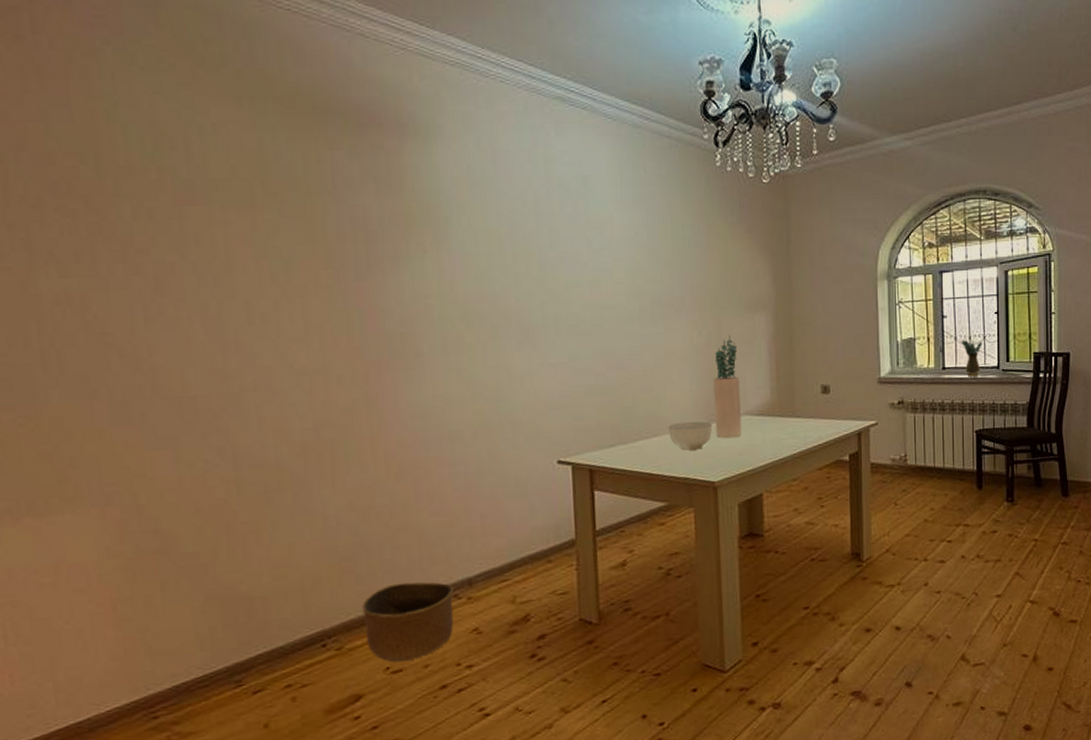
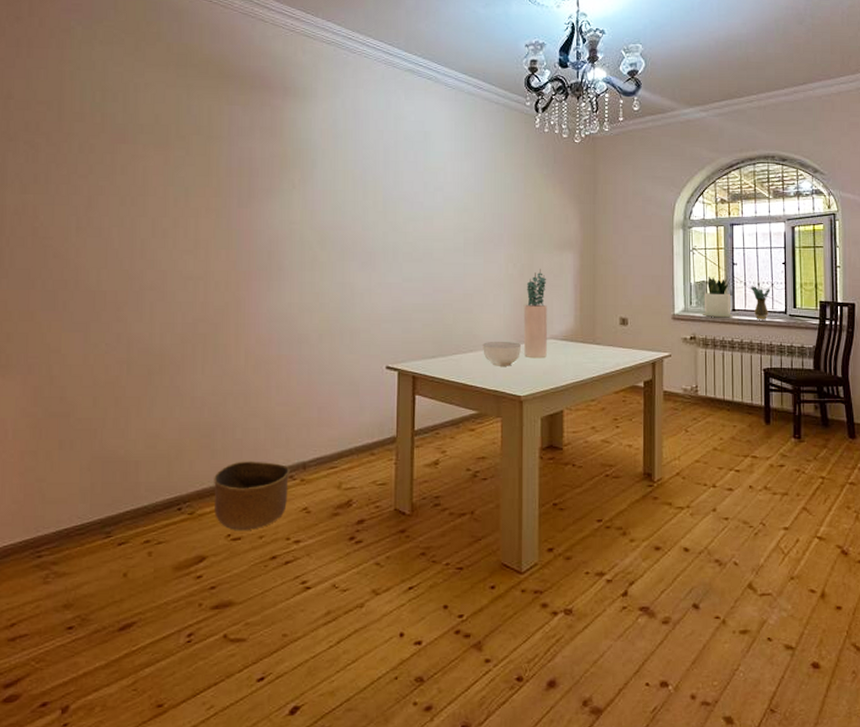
planter: none [911,332,943,379] -> present [703,277,733,318]

